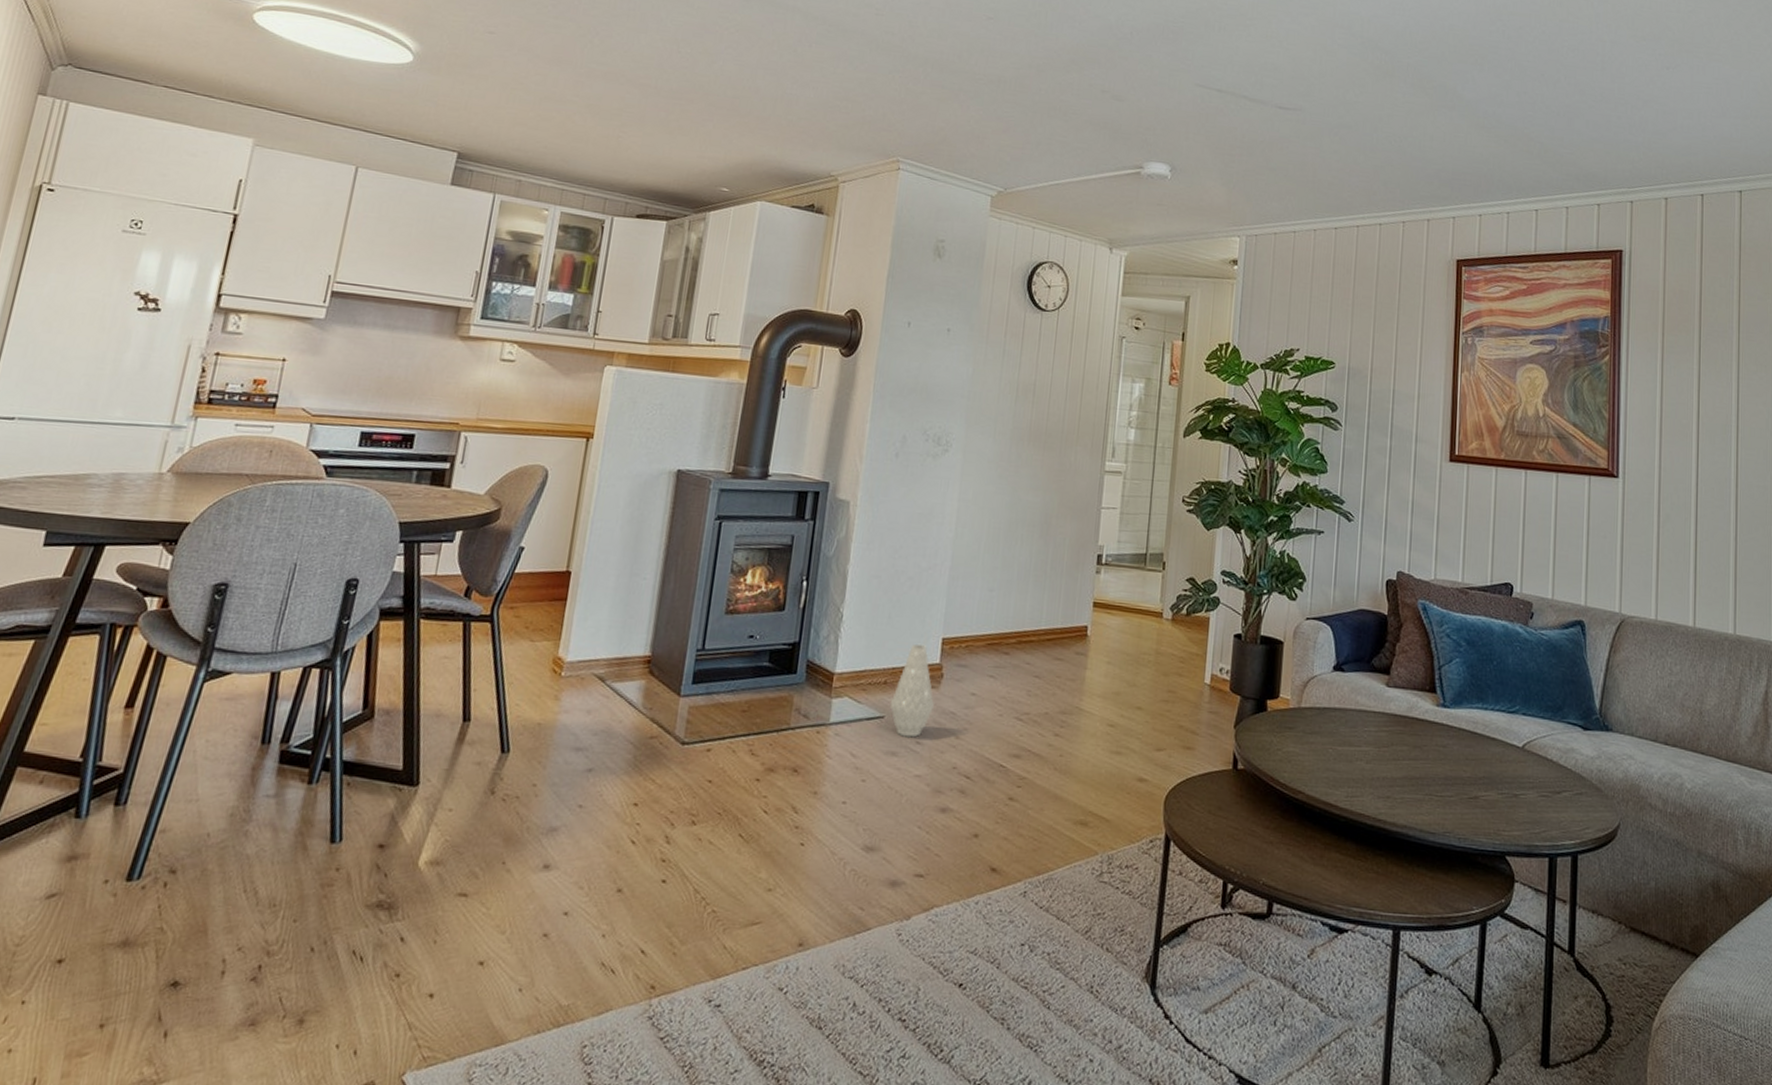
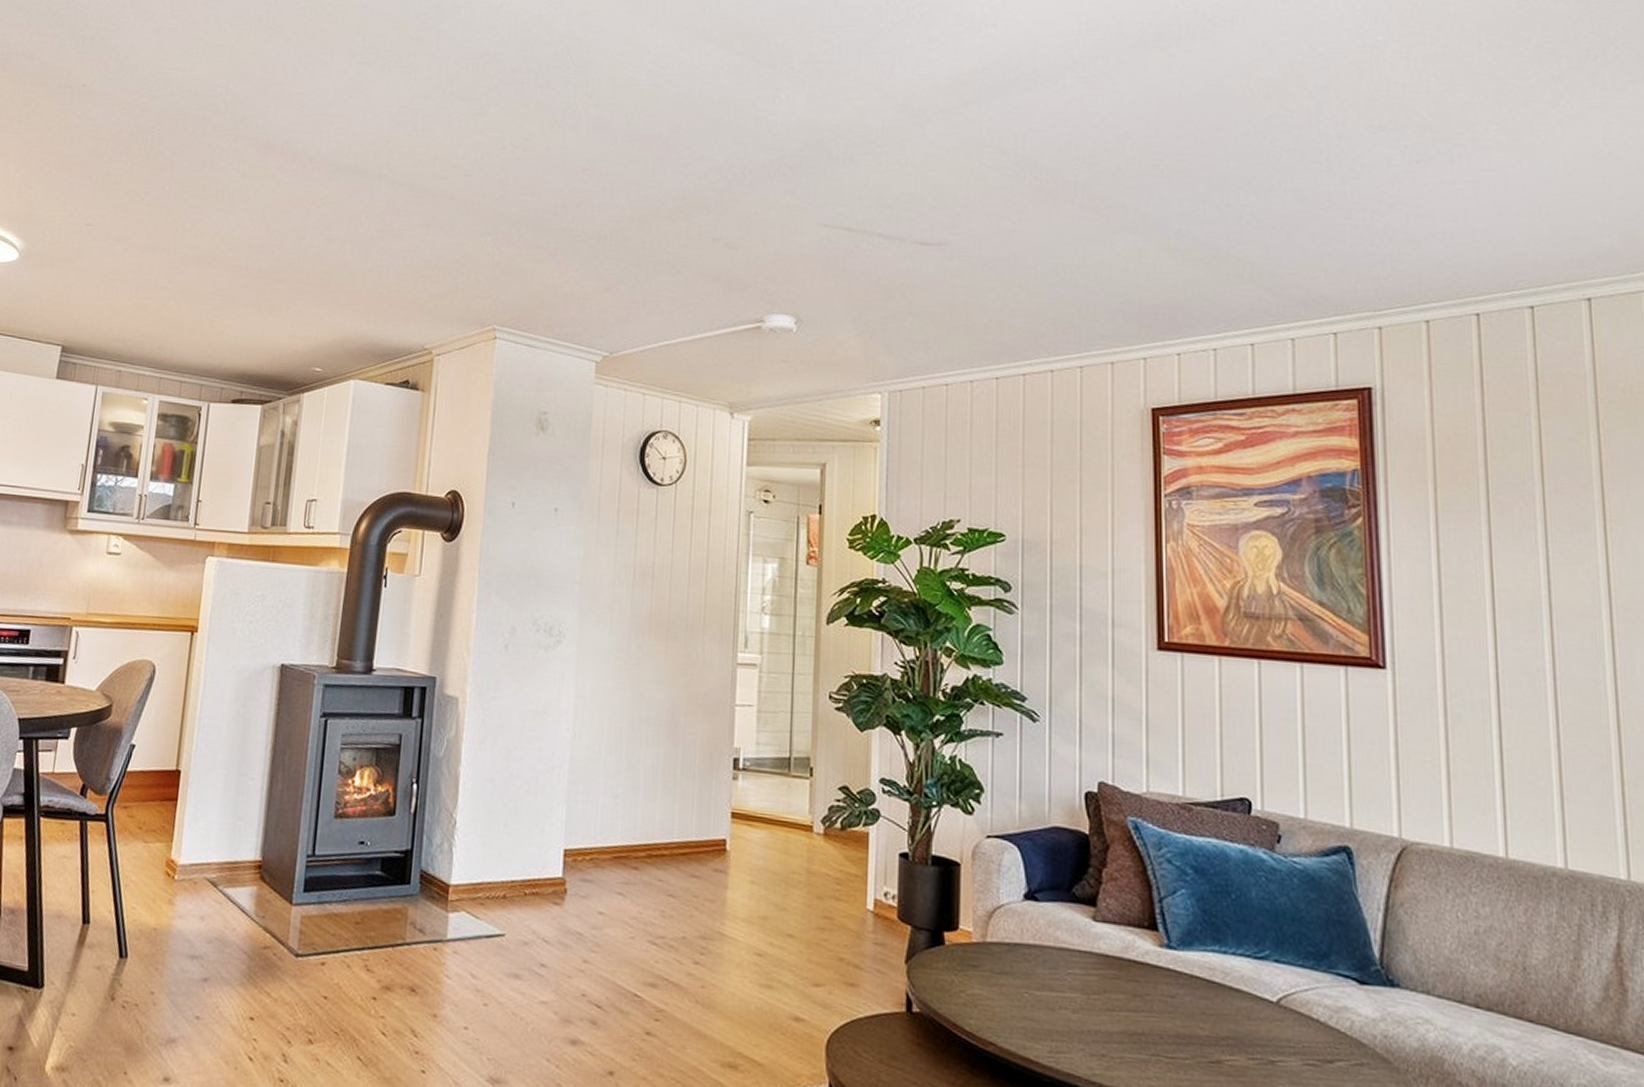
vase: present [890,643,934,738] -> none [510,855,558,959]

